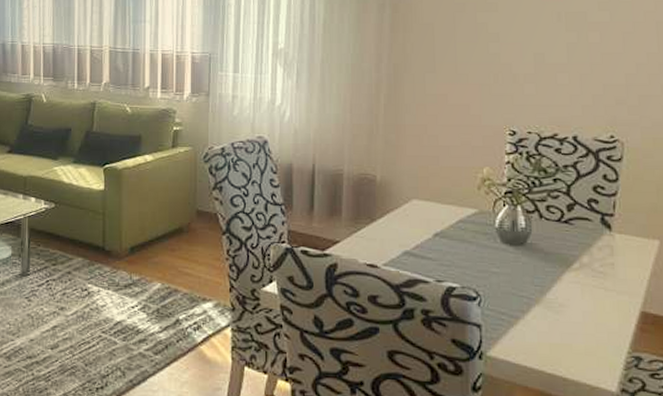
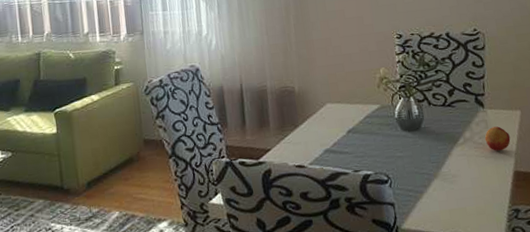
fruit: none [607,255,642,285] -> present [484,126,511,151]

